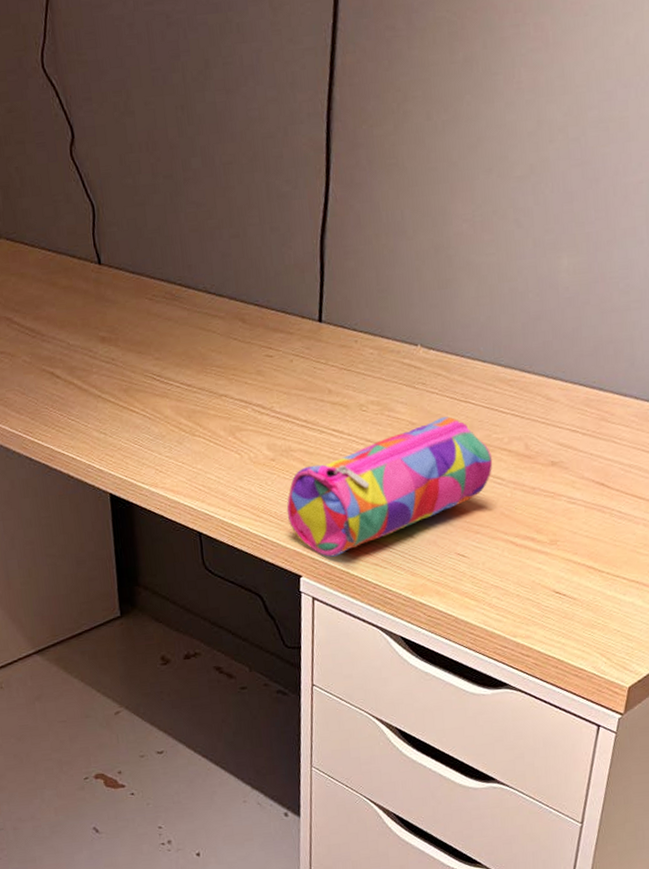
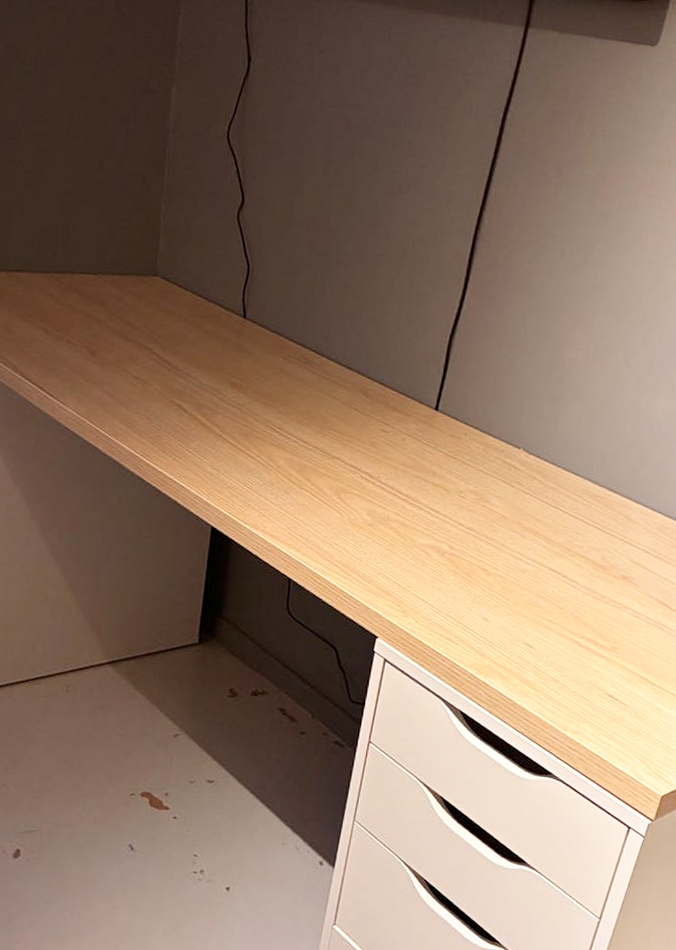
pencil case: present [286,416,493,557] -> none [374,517,571,625]

